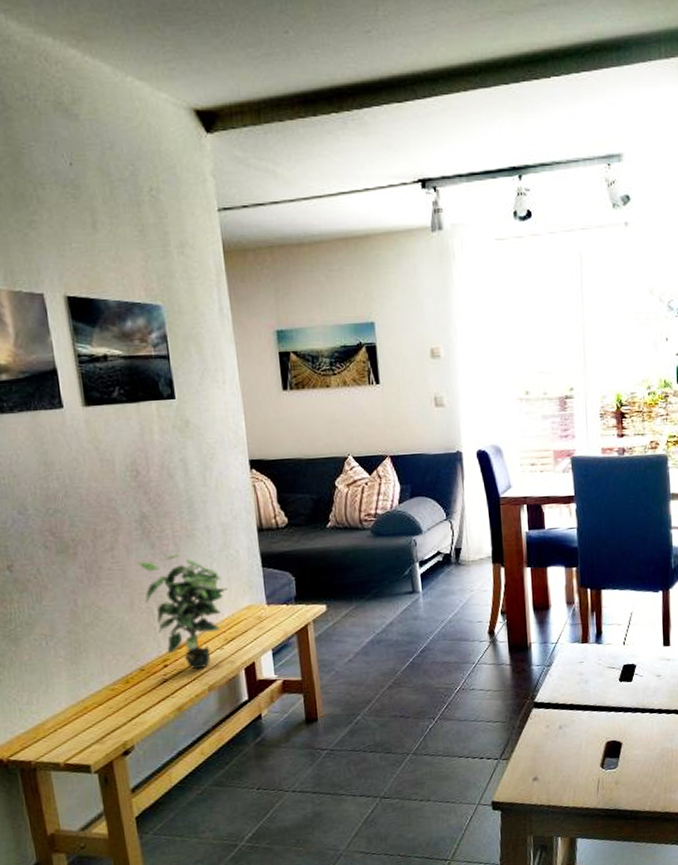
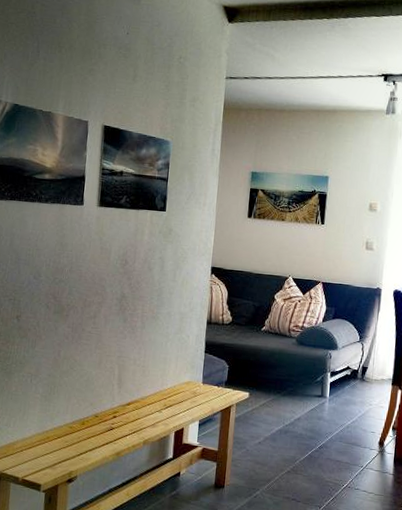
potted plant: present [137,554,228,670] -> none [110,329,175,425]

